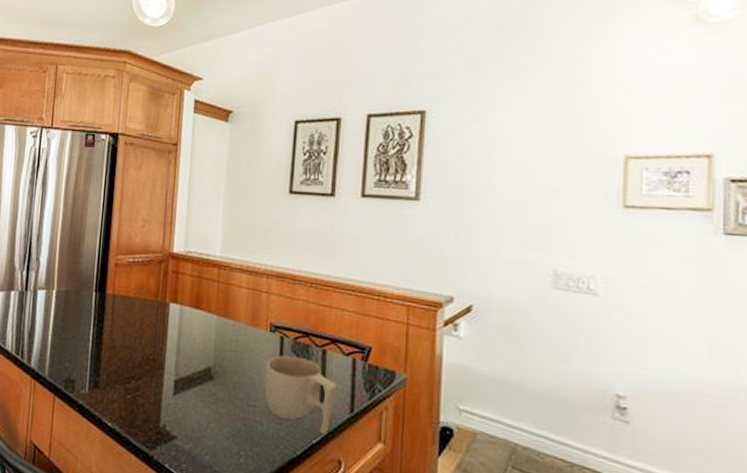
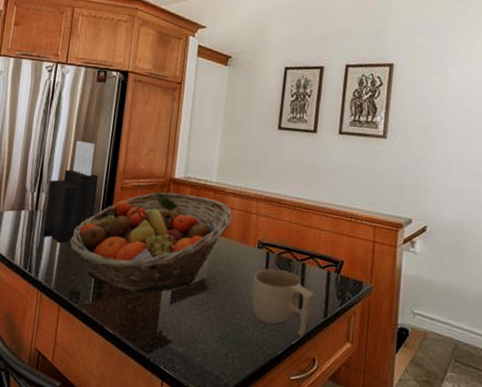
knife block: none [34,212,90,327] -> present [43,140,98,244]
fruit basket: none [62,268,239,382] -> present [69,192,232,293]

